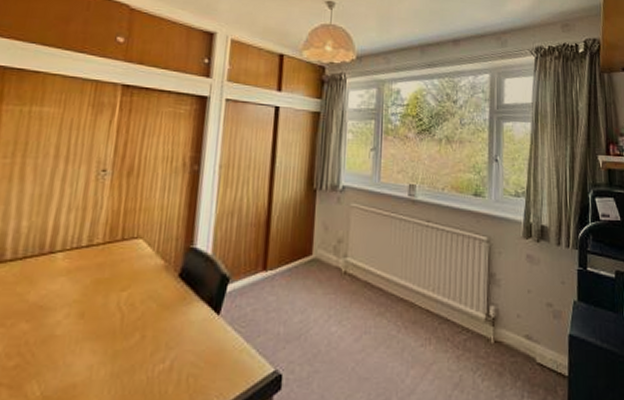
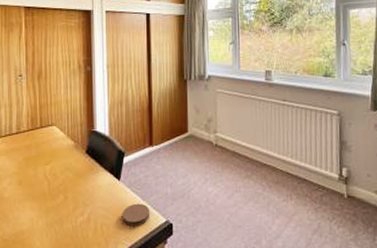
coaster: none [215,346,254,378] -> present [121,203,149,227]

